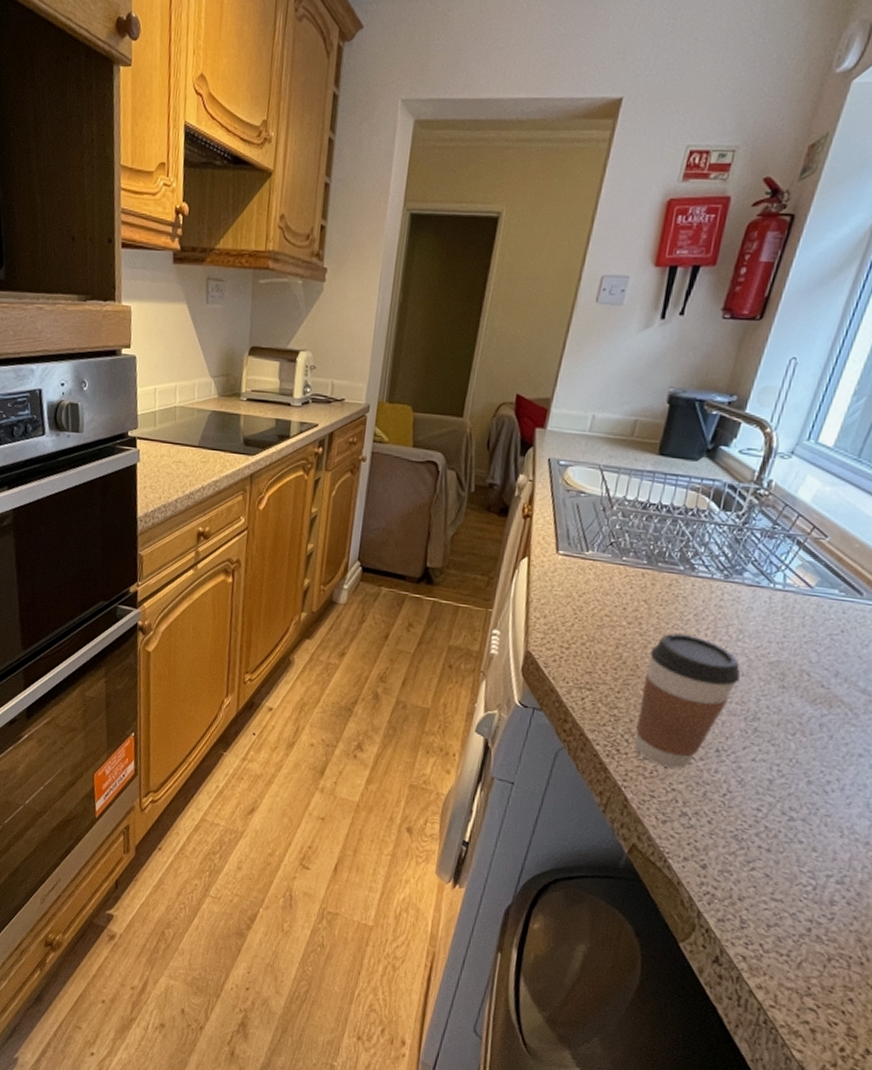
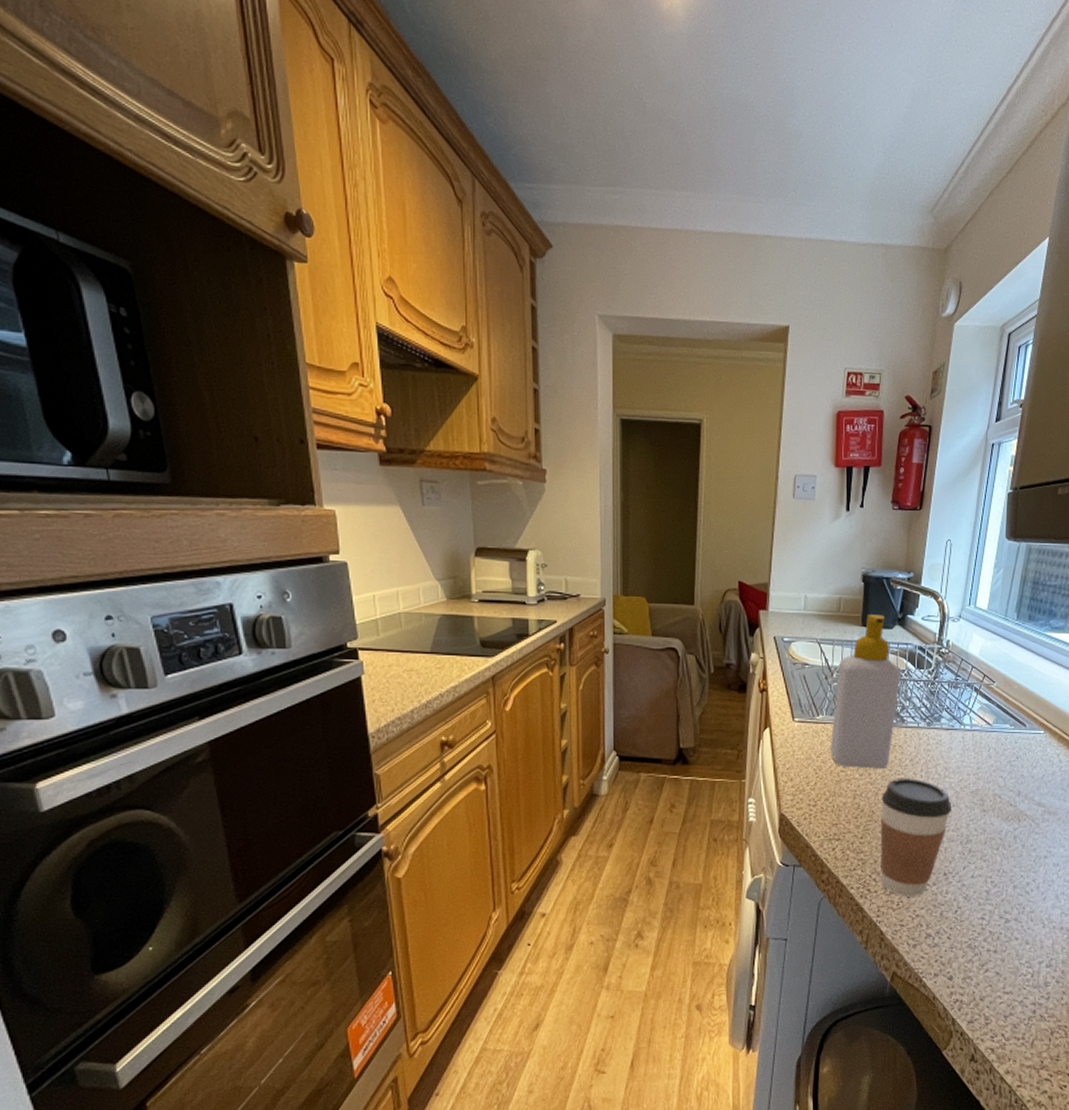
soap bottle: none [595,442,700,620] -> present [830,615,901,769]

